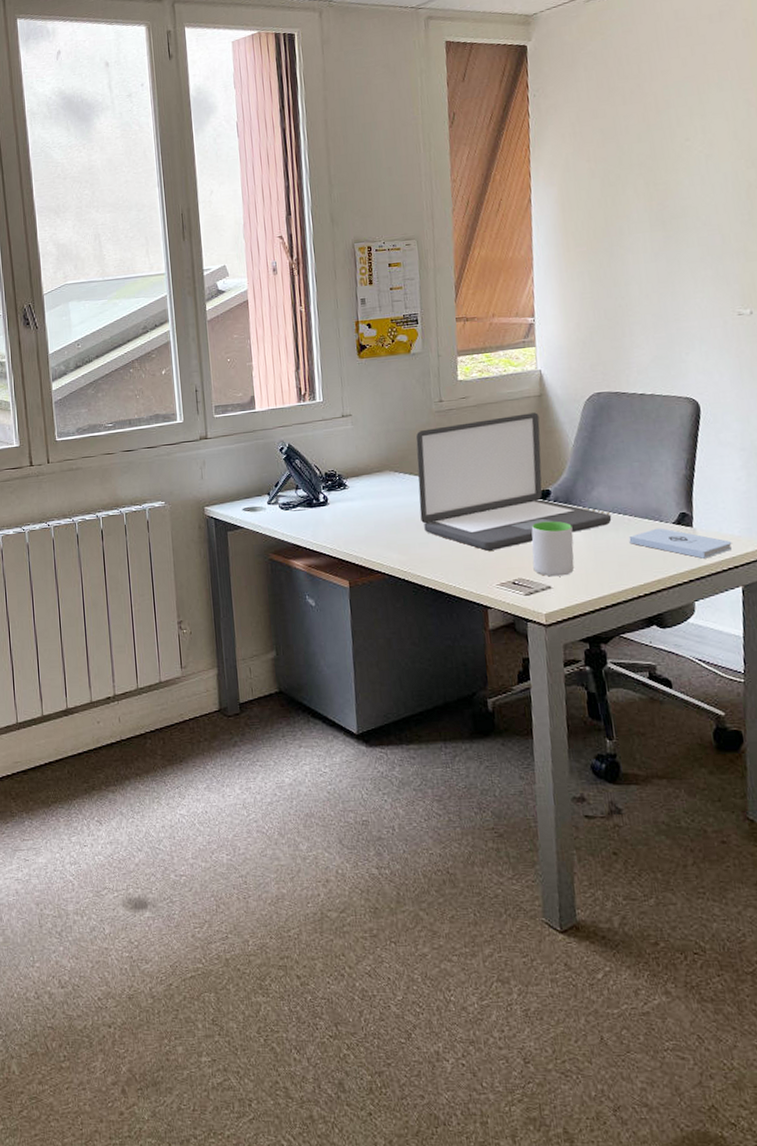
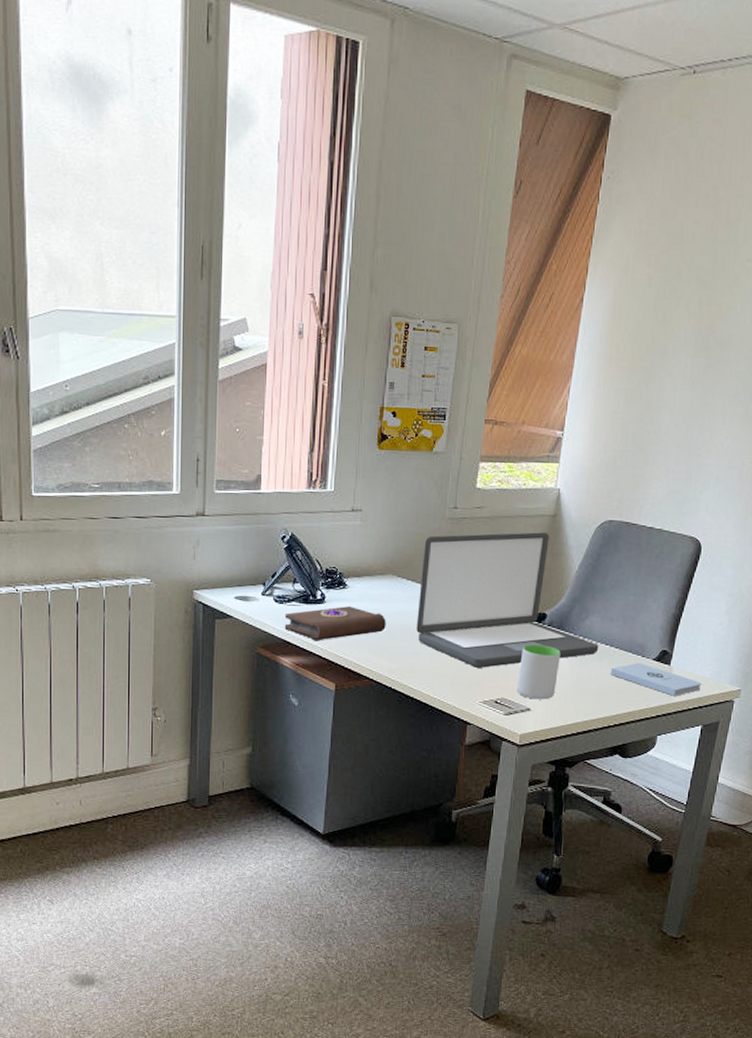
book: none [291,505,391,542] -> present [284,606,386,641]

